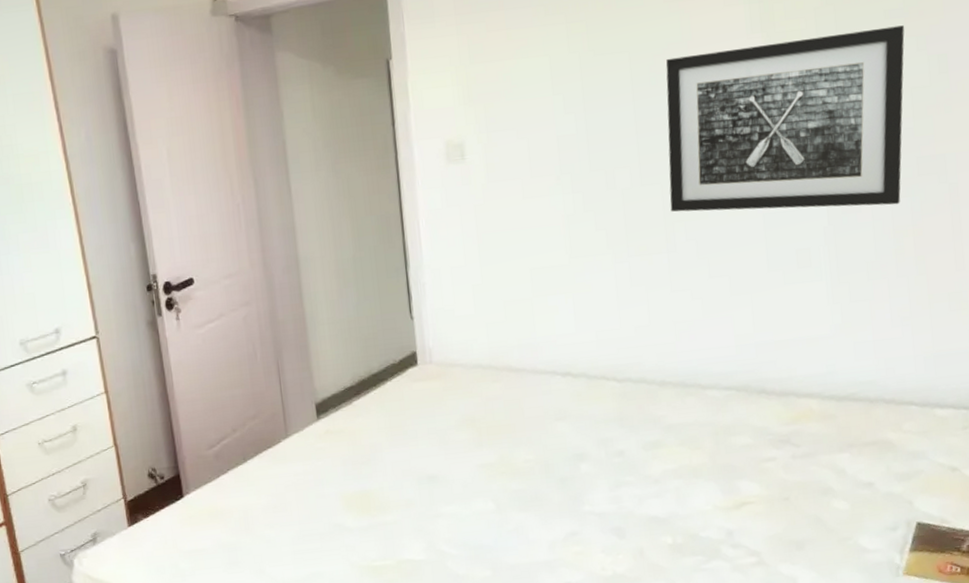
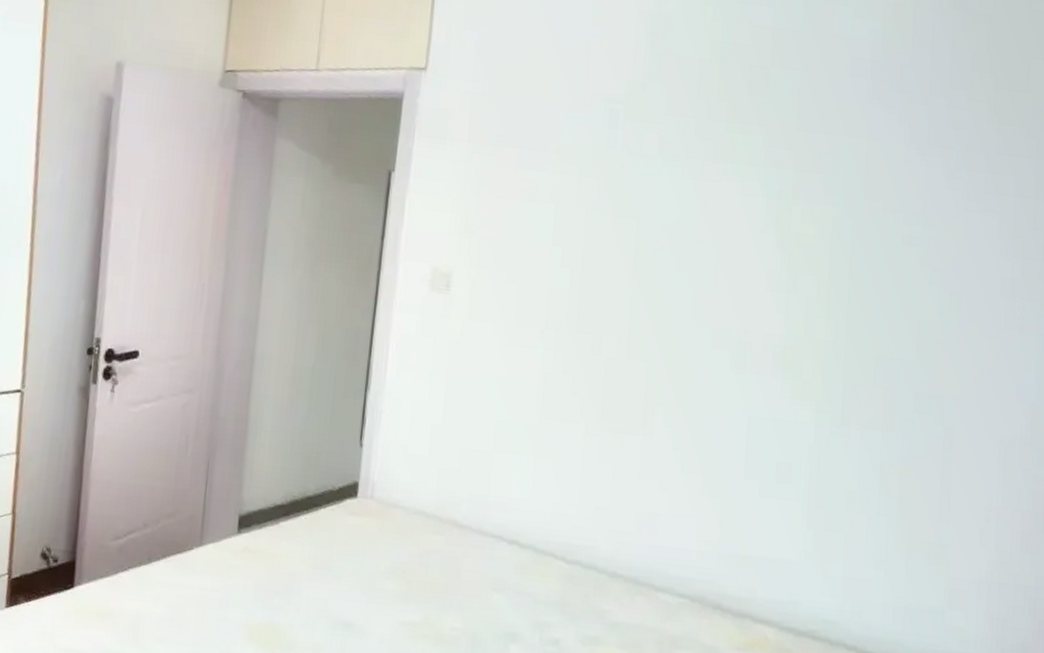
wall art: present [666,25,905,212] -> none [653,234,921,438]

